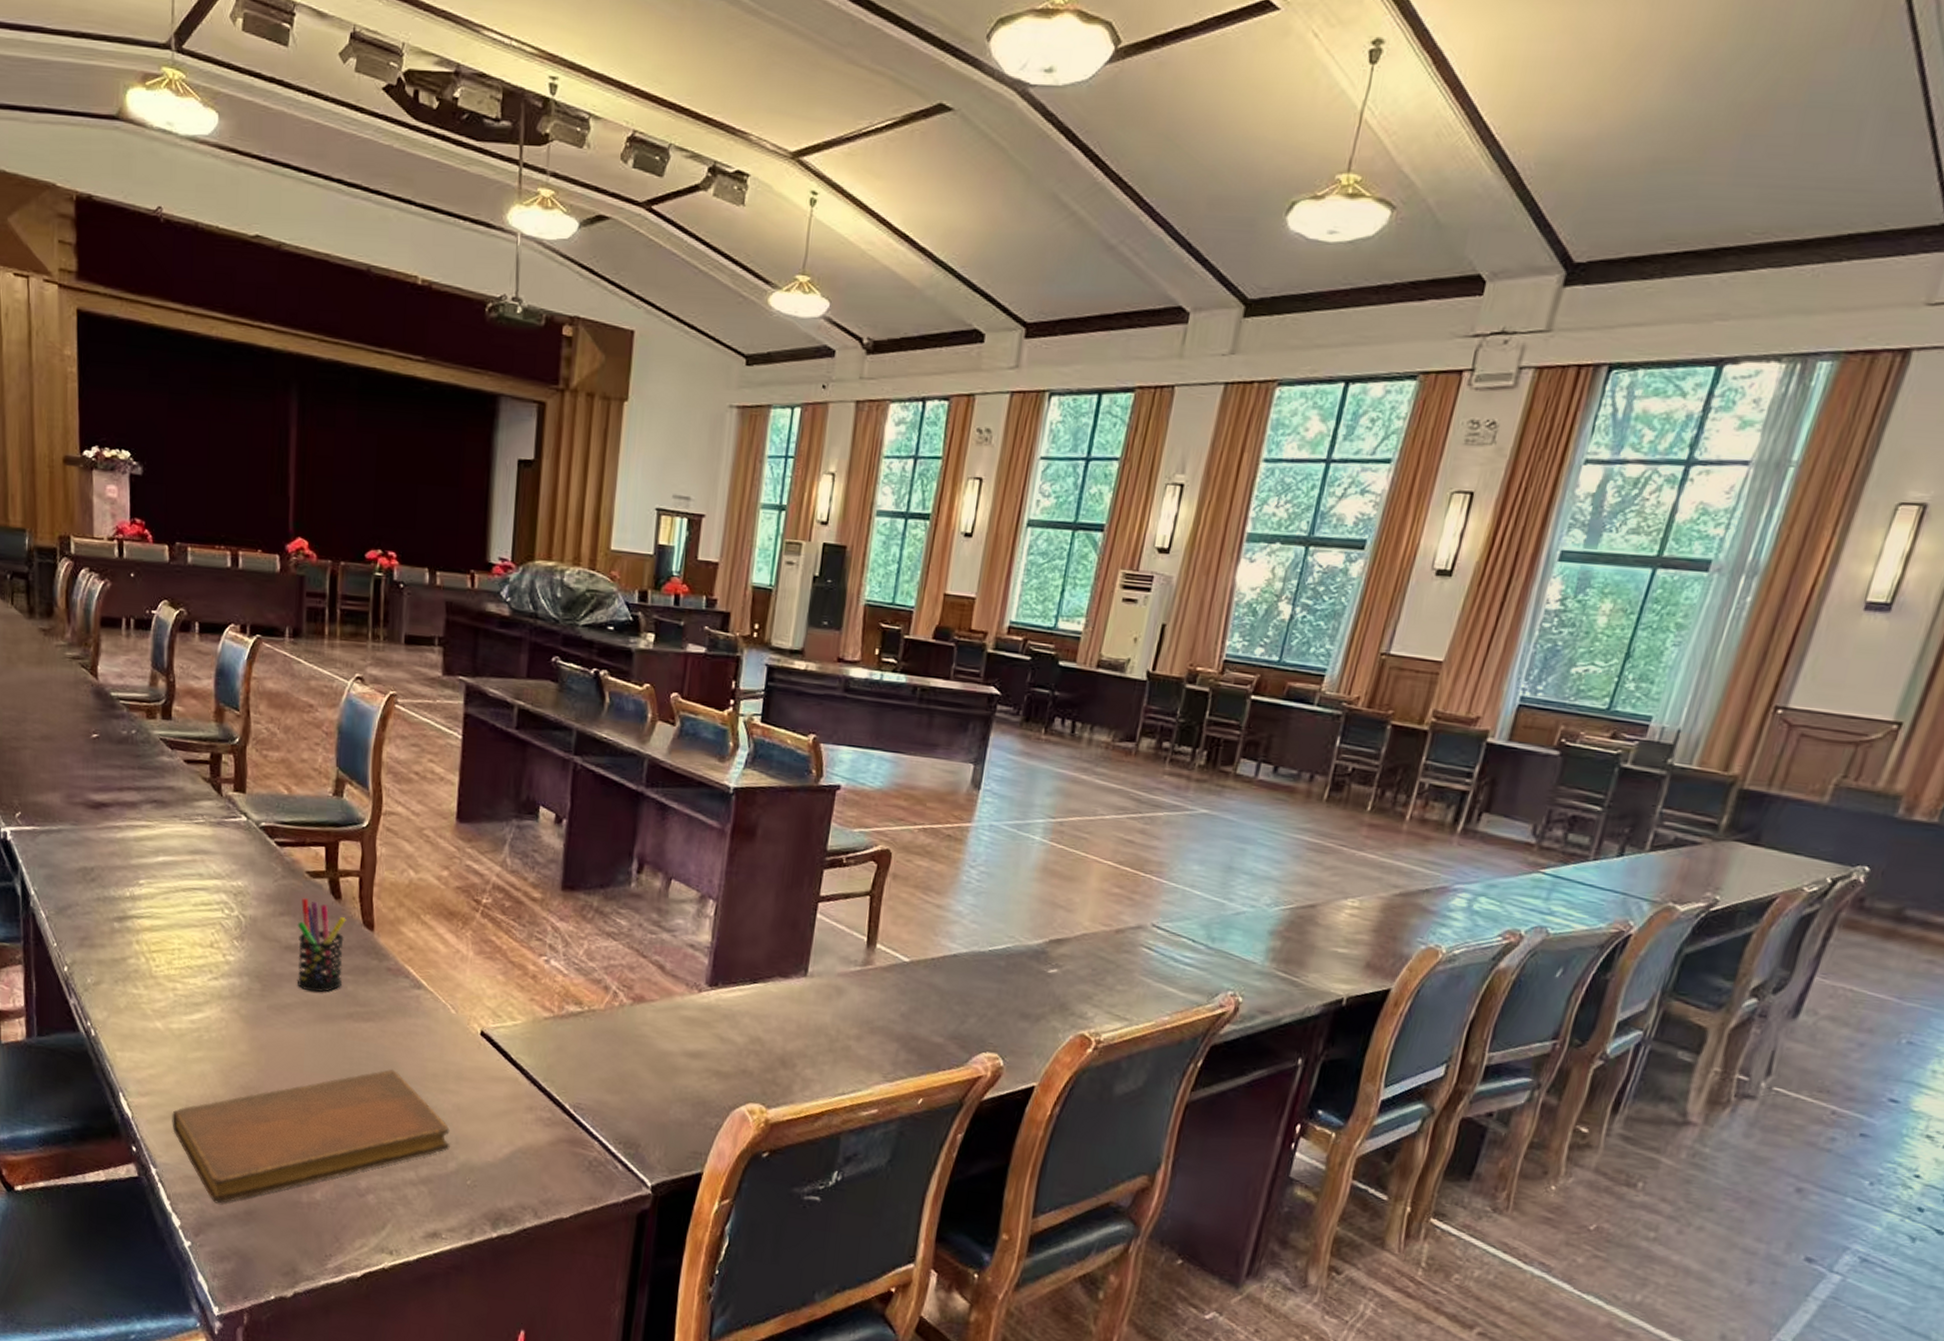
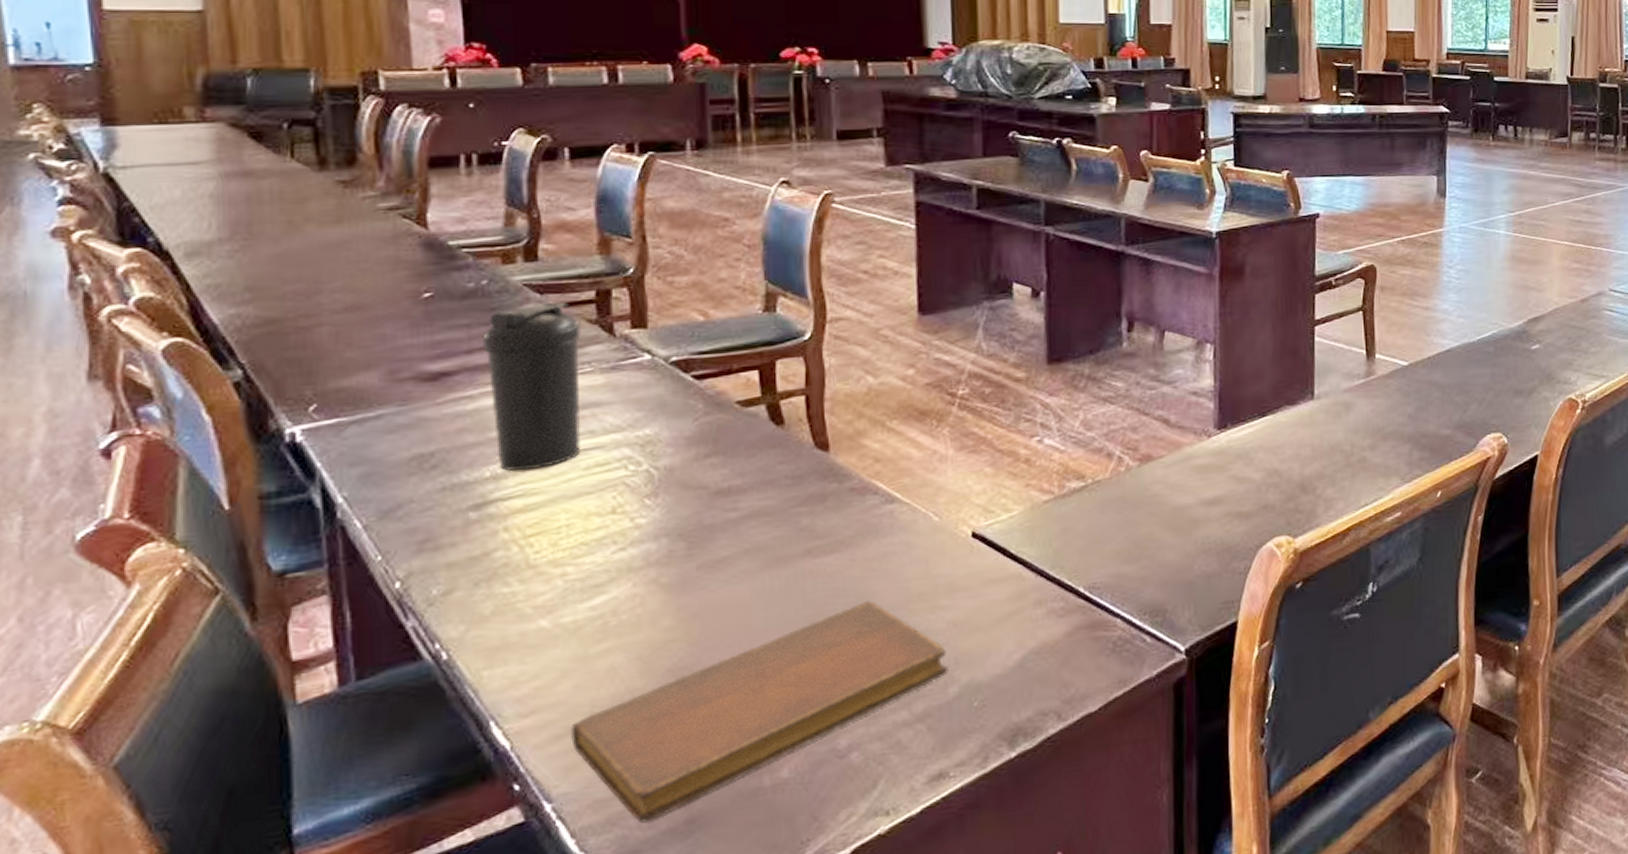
water bottle: none [130,756,198,898] -> present [482,301,581,472]
pen holder: present [297,898,346,992] -> none [729,432,795,537]

